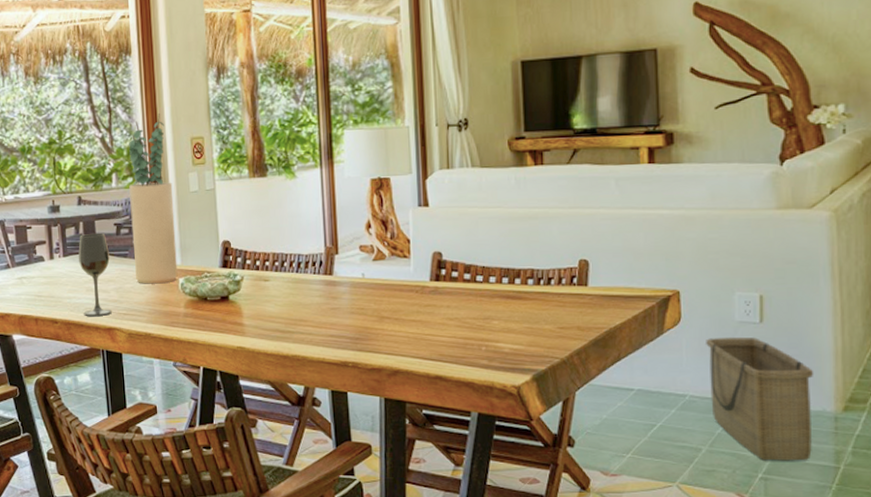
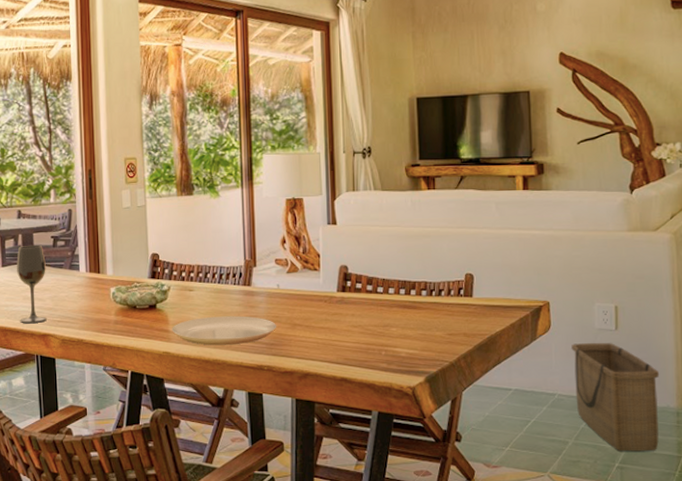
vase: present [128,114,178,284] -> none [66,135,110,293]
plate: none [246,308,363,340] -> present [172,316,277,345]

